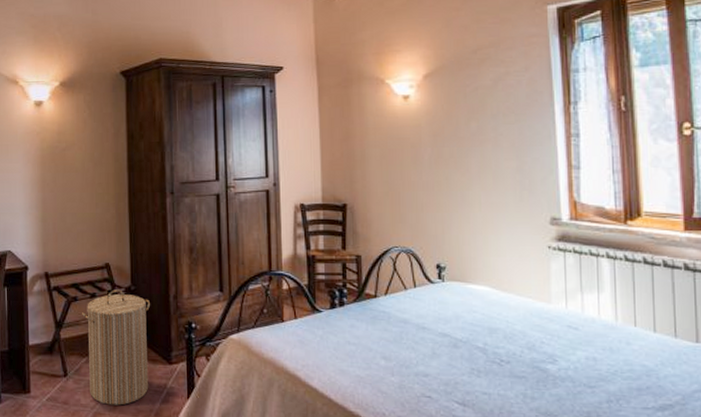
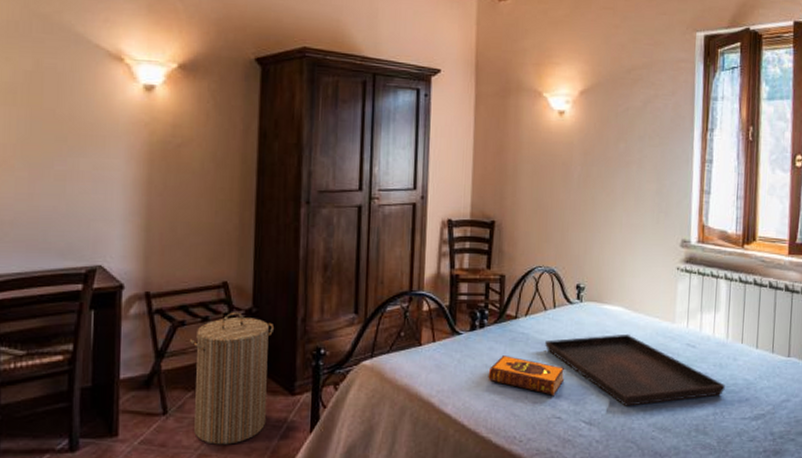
hardback book: none [351,333,432,374] -> present [488,356,565,396]
serving tray: none [408,314,619,389] -> present [545,333,725,406]

